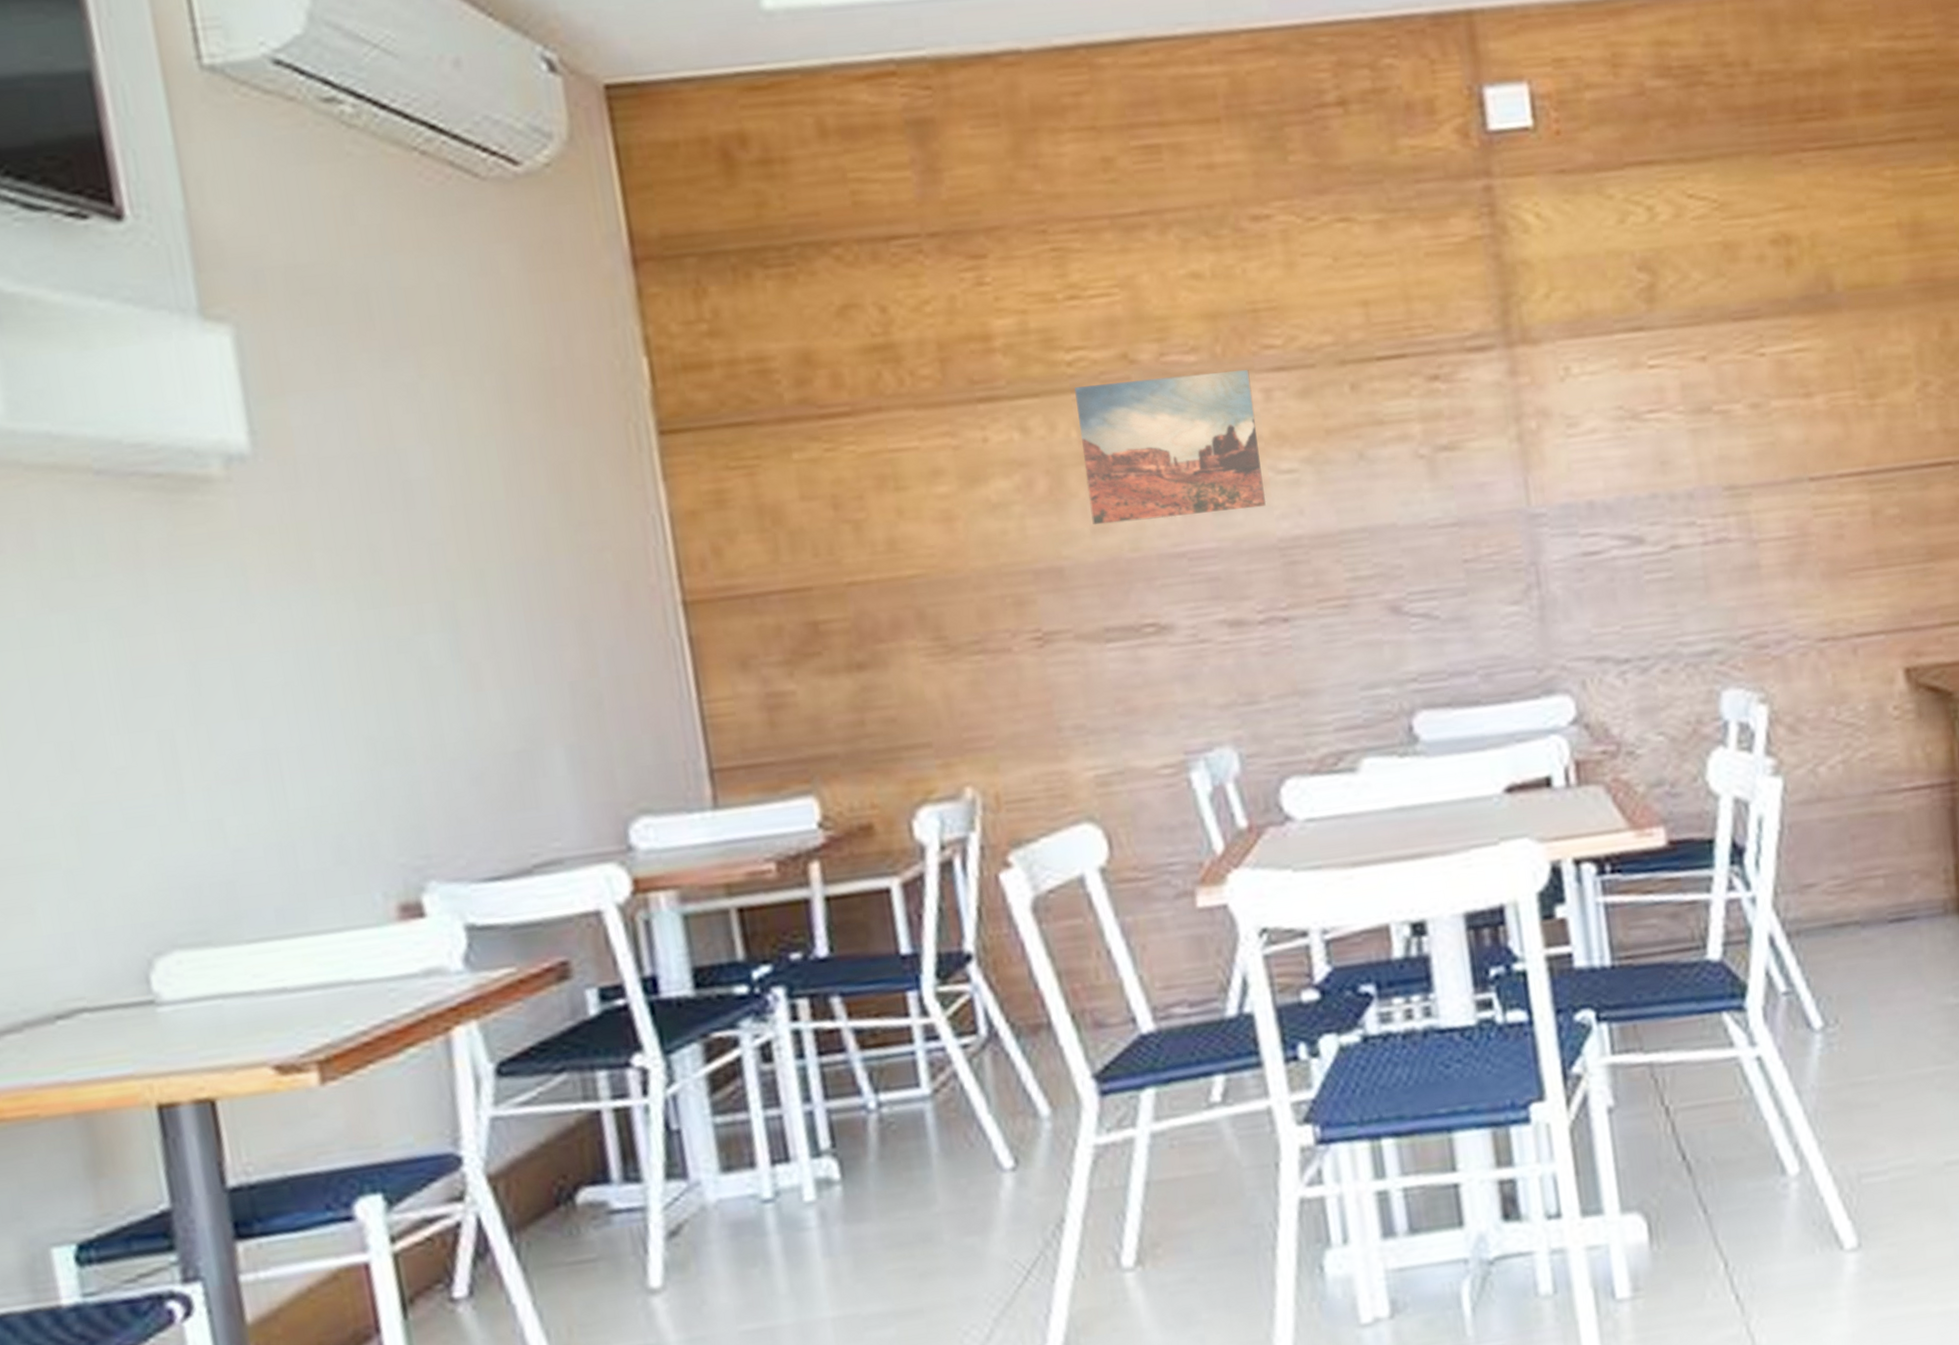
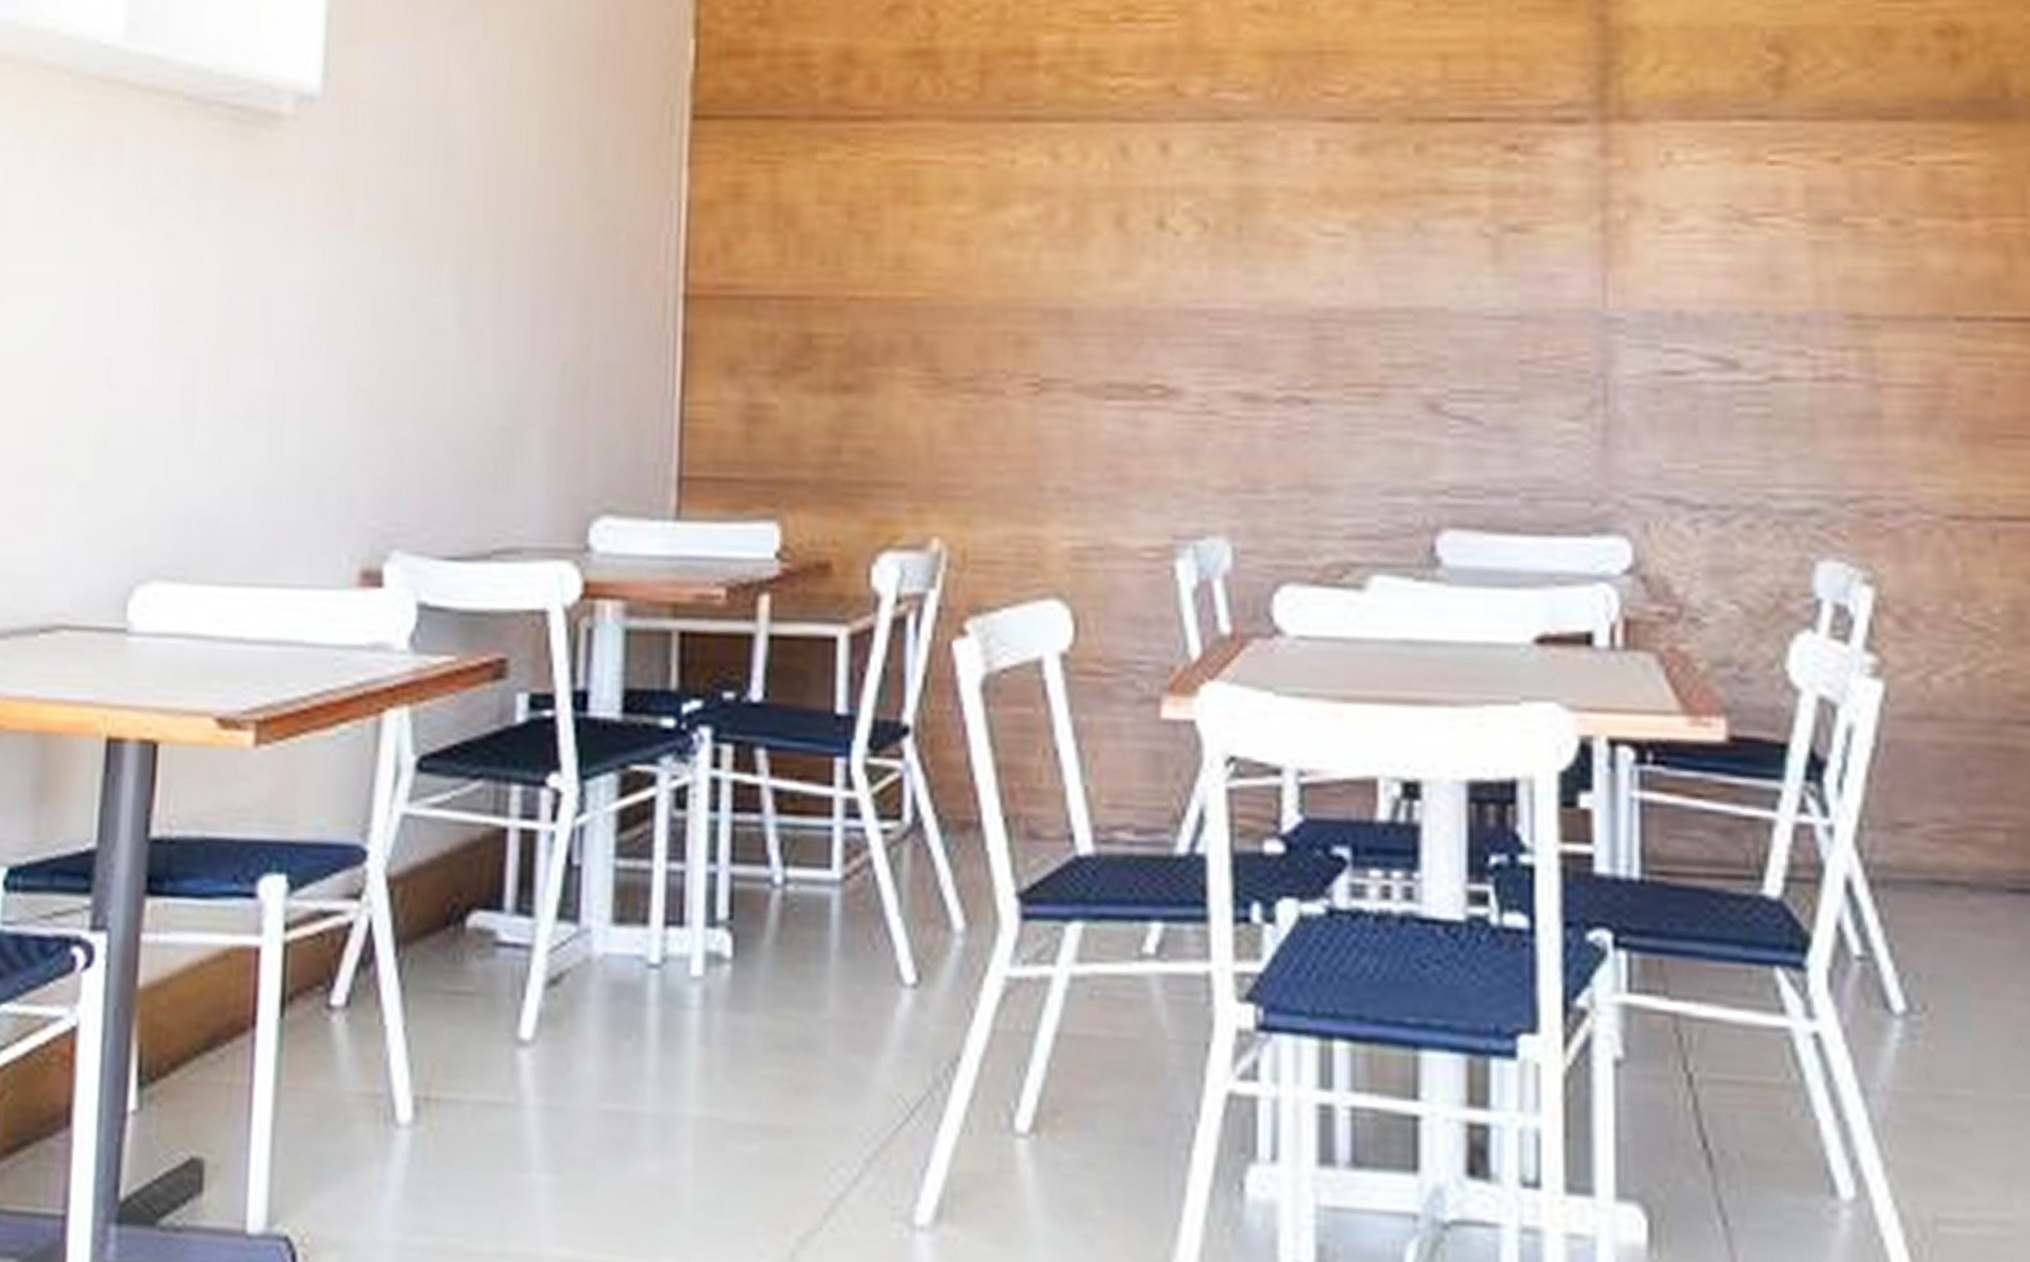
wall art: present [1074,369,1267,525] -> none [1111,114,1304,271]

